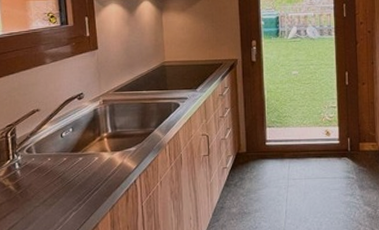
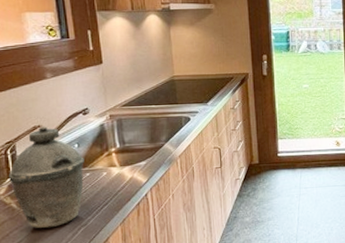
kettle: none [8,110,78,212] -> present [9,126,84,229]

